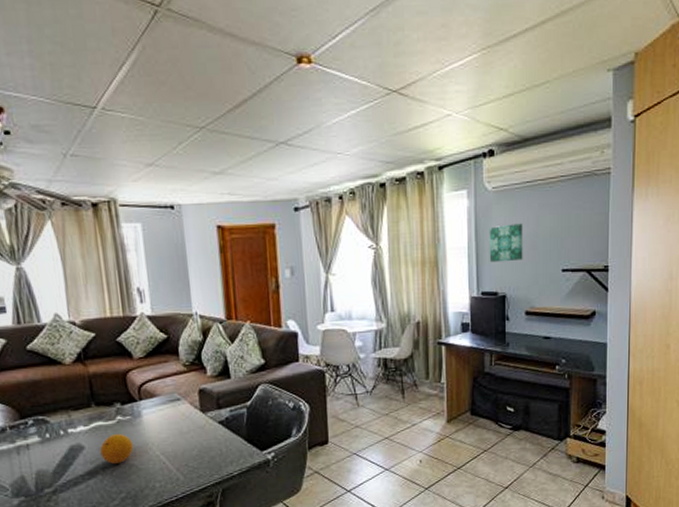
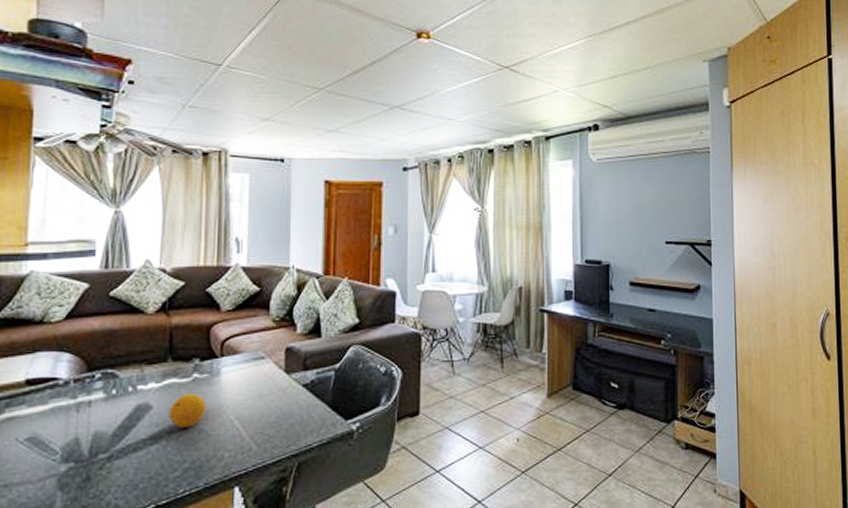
wall art: present [489,223,523,263] -> none [593,194,627,231]

